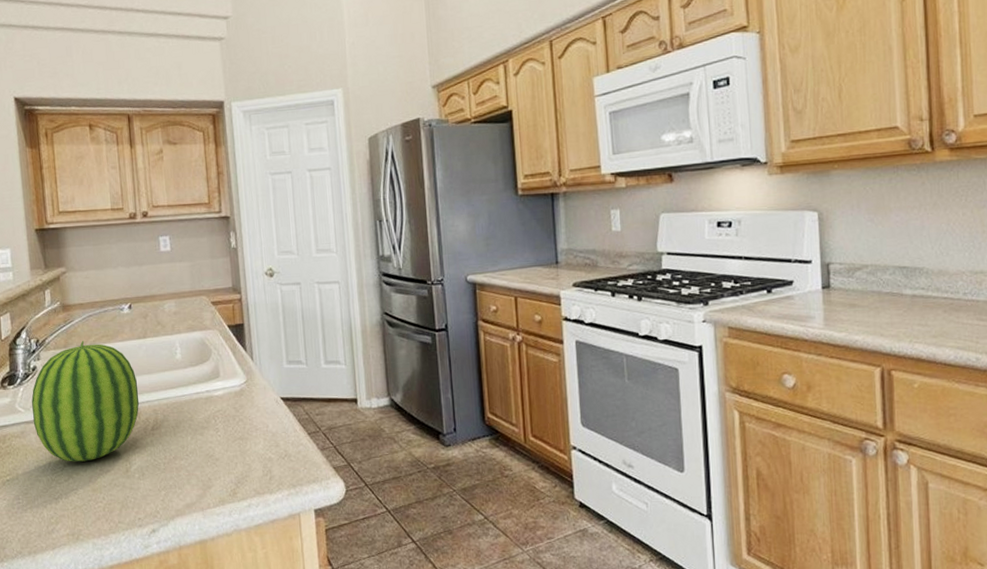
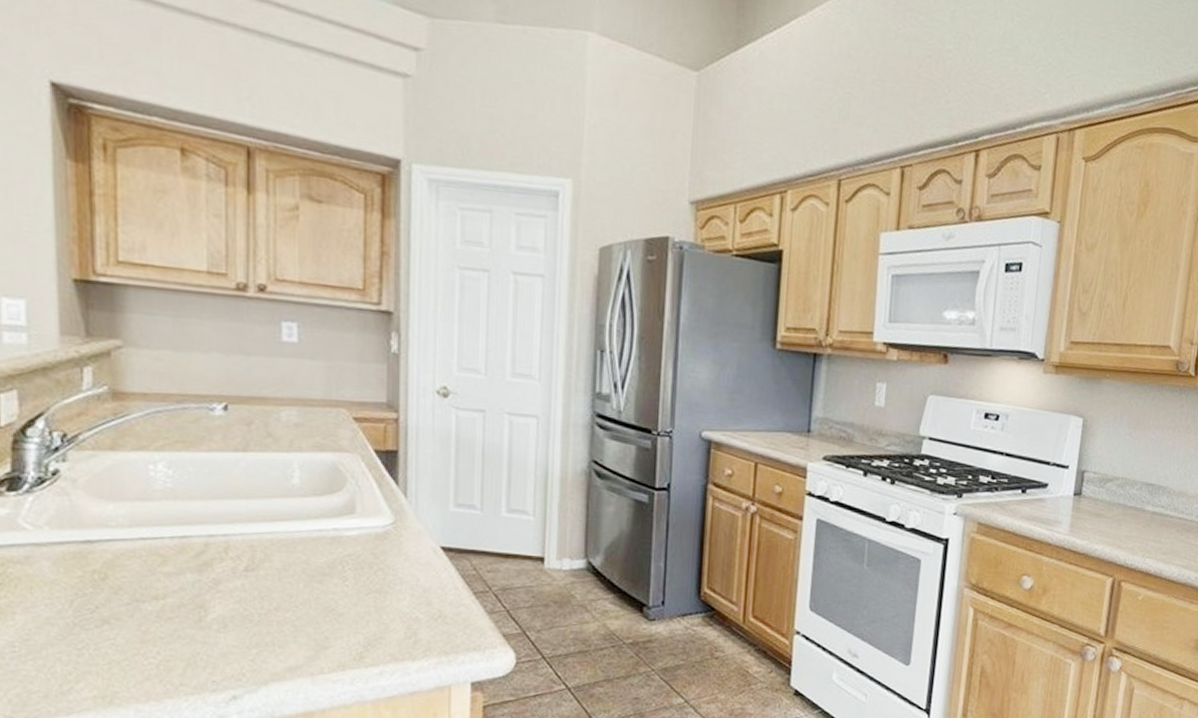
fruit: present [31,340,140,462] -> none [47,443,229,604]

